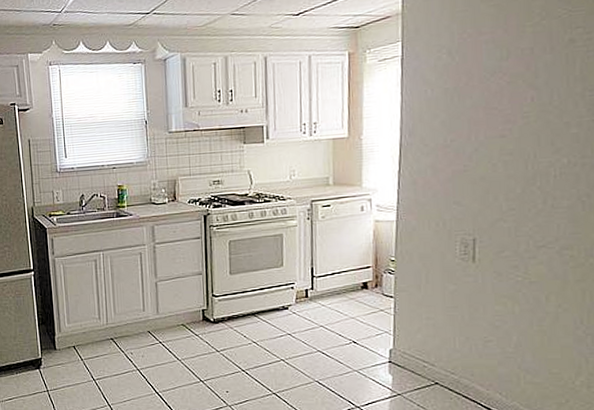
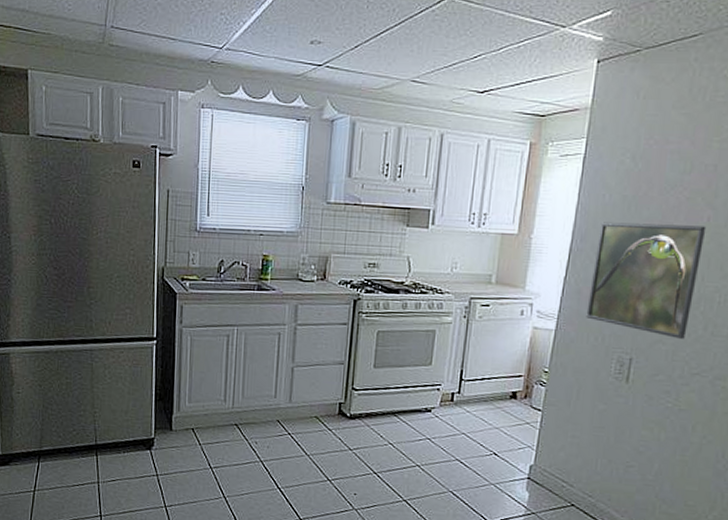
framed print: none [424,106,532,215] -> present [586,222,707,339]

